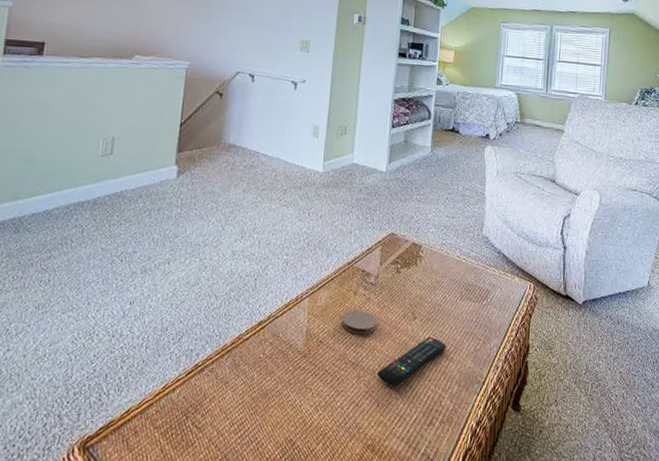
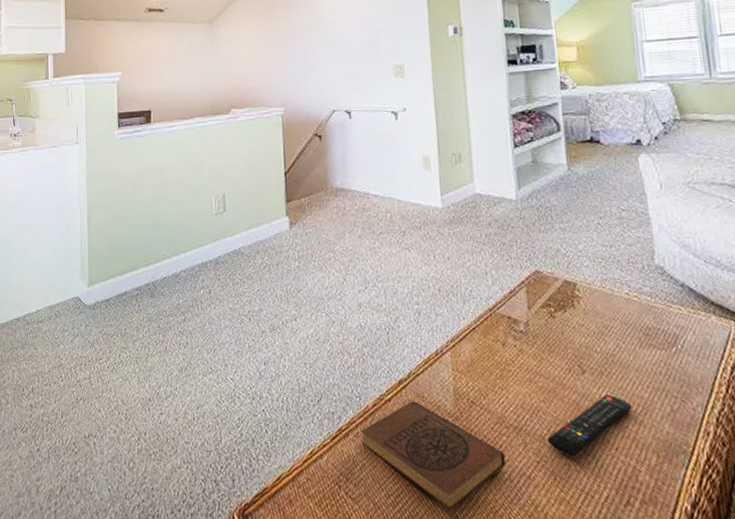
book: none [215,340,341,435] -> present [360,401,506,511]
coaster: present [341,309,377,335] -> none [492,363,537,394]

